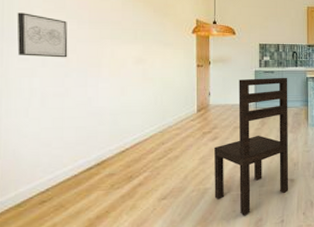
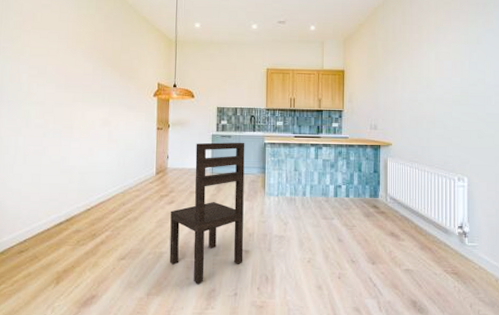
wall art: present [17,12,68,58] -> none [7,78,47,119]

